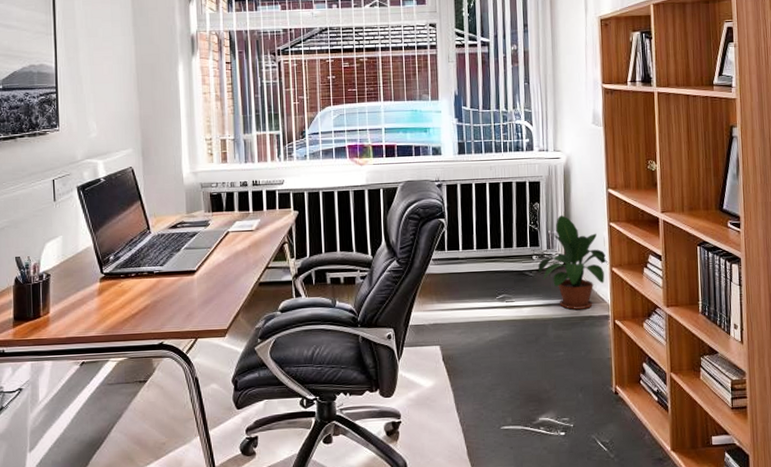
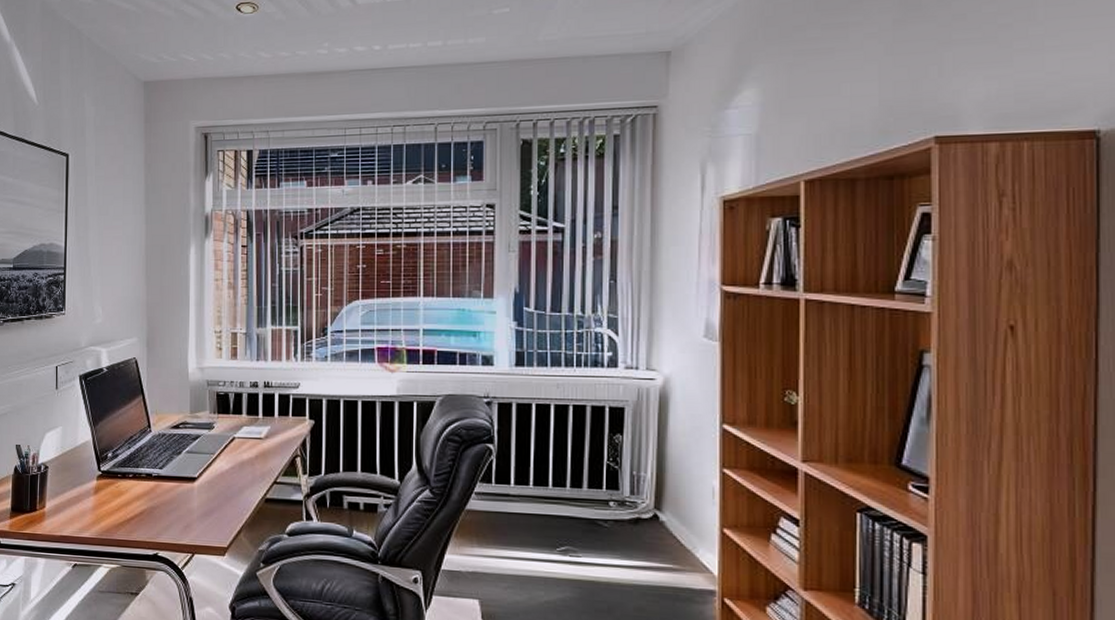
potted plant: present [537,215,609,310] -> none [615,453,719,578]

